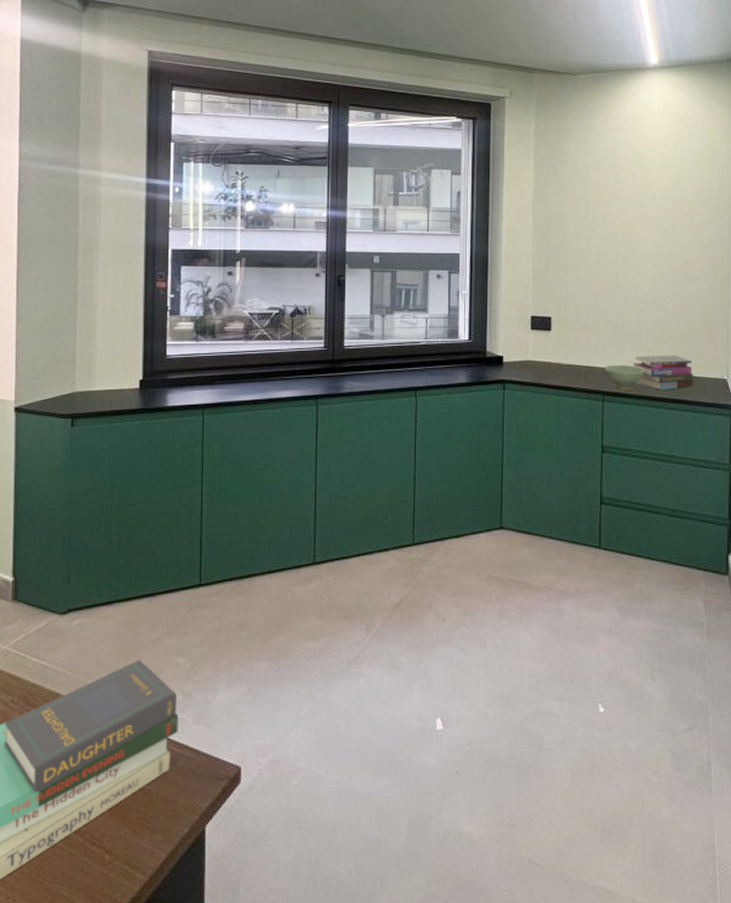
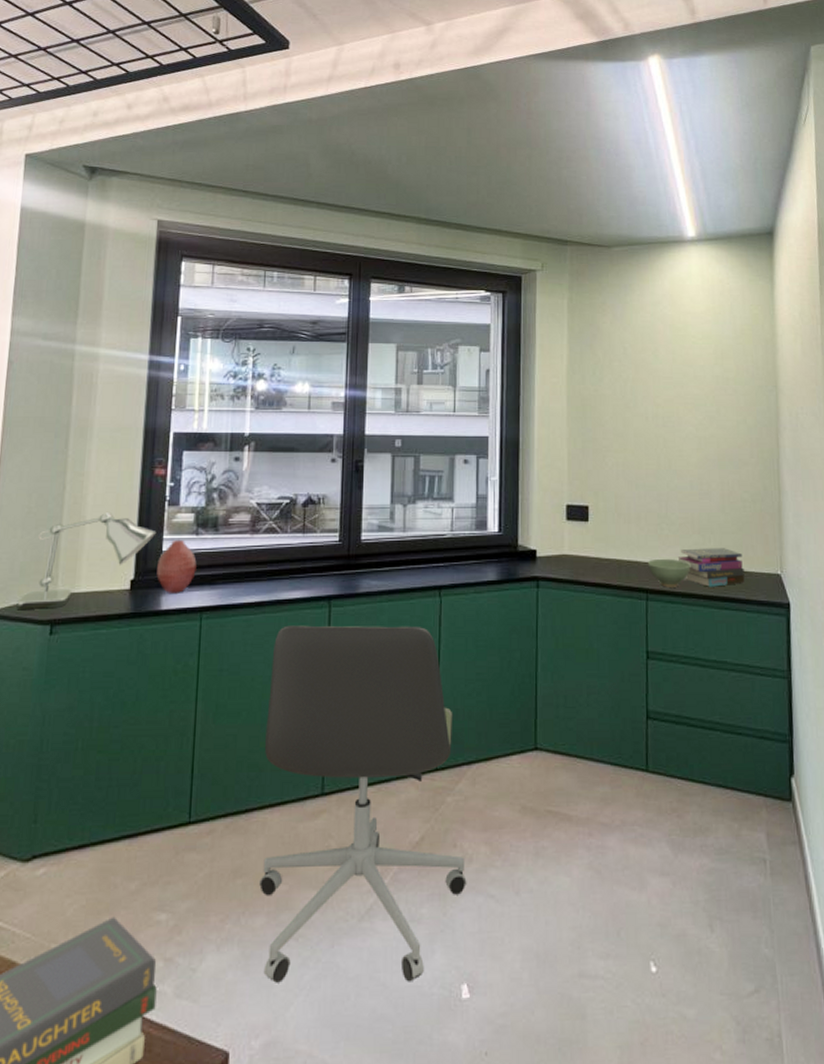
desk lamp: none [41,321,161,405] -> present [16,513,157,609]
vase: none [162,345,197,392] -> present [156,539,197,593]
office chair: none [262,421,440,716] -> present [259,625,467,983]

